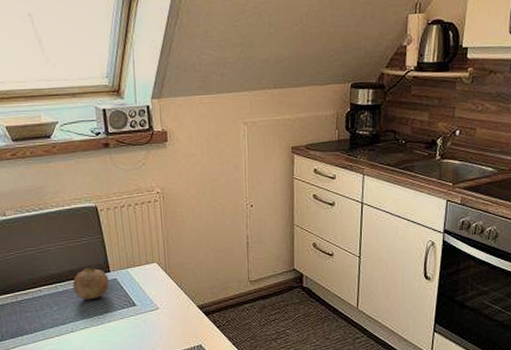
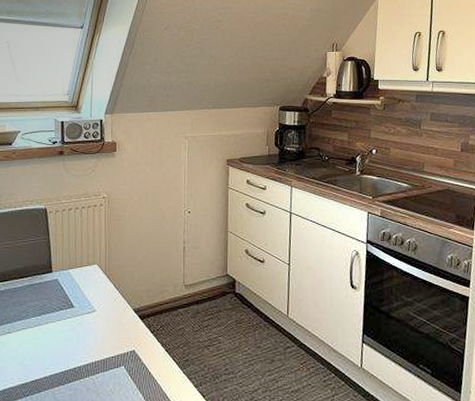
fruit: present [72,265,109,300] -> none [14,265,50,300]

